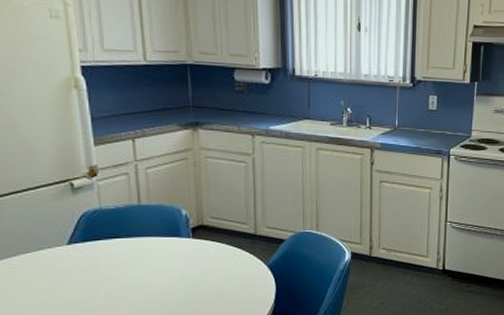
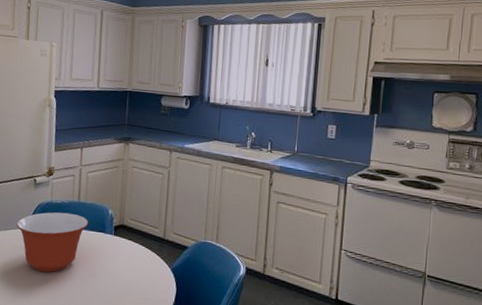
mixing bowl: none [54,219,156,292] -> present [16,212,88,272]

